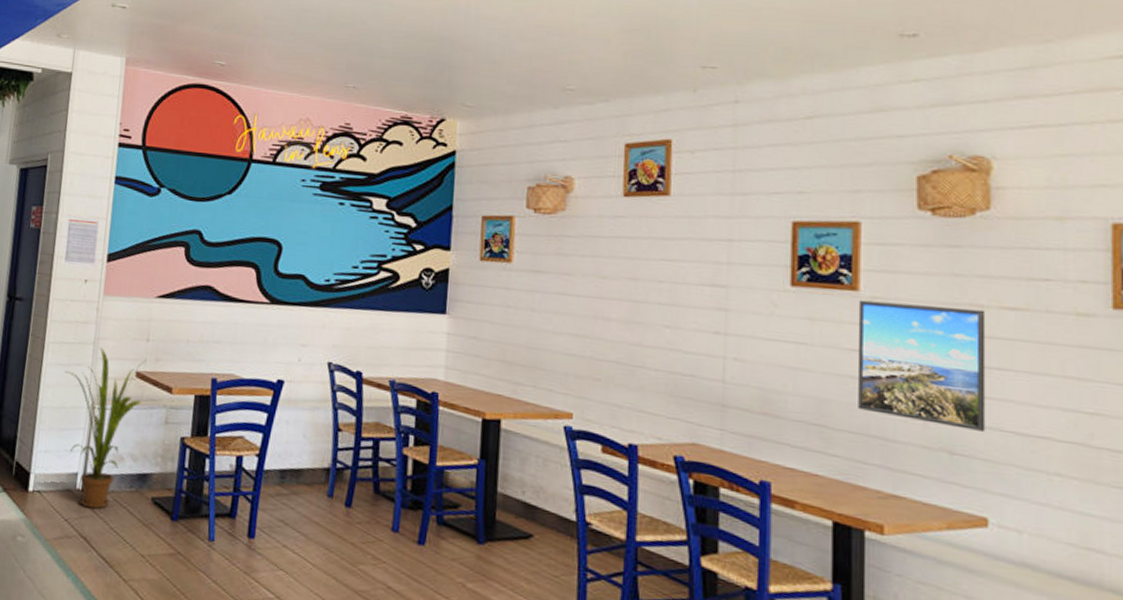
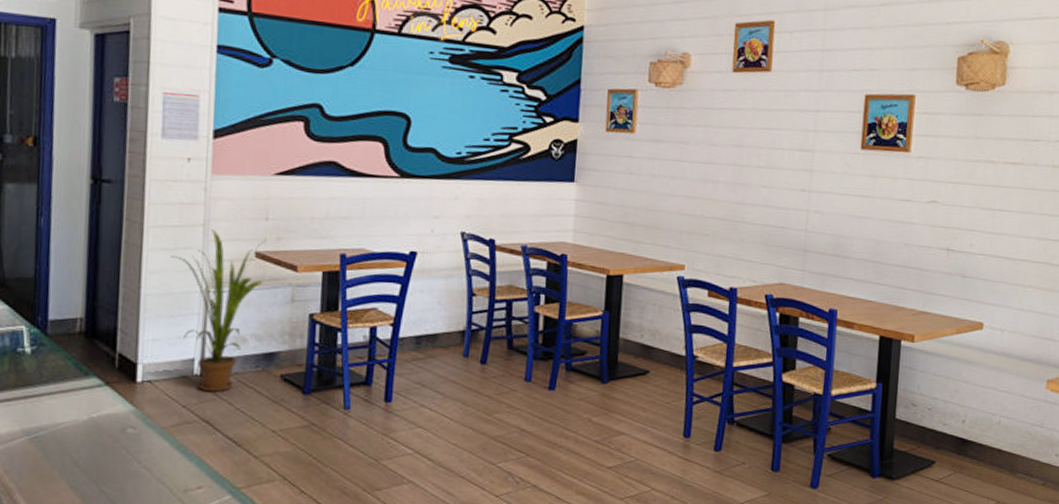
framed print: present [857,300,986,432] -> none [903,159,995,258]

